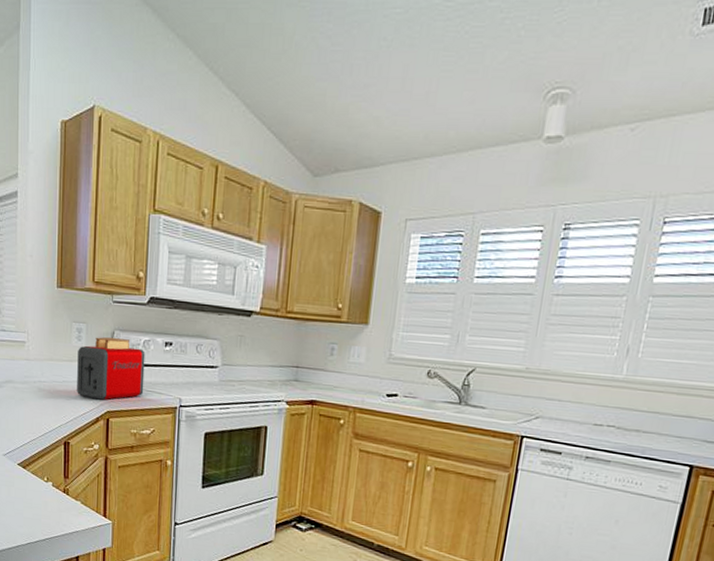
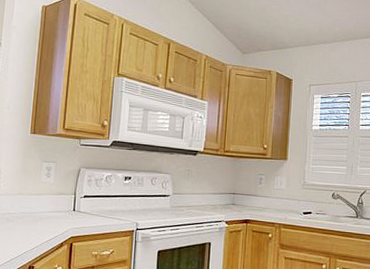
toaster: present [77,337,145,400] -> none [43,174,107,227]

